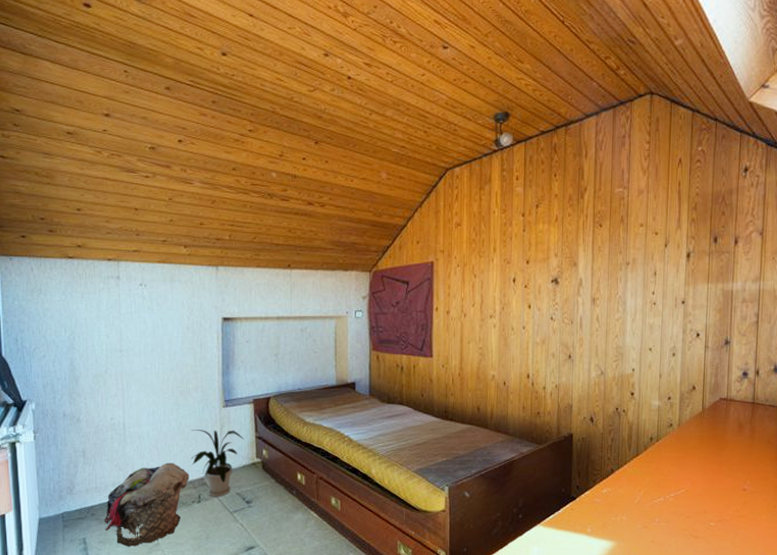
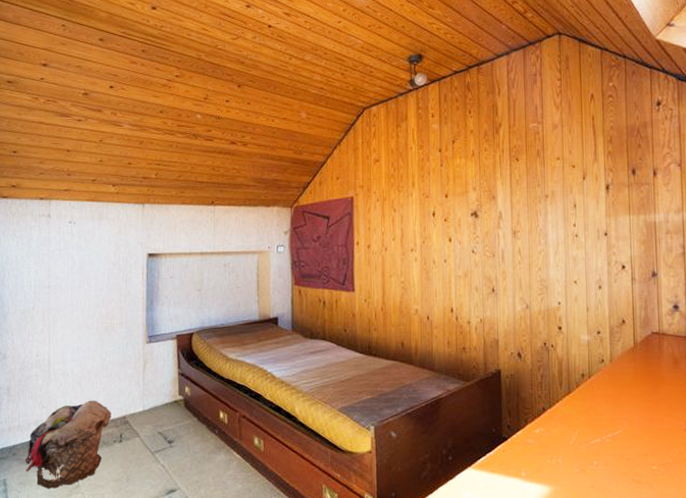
house plant: present [191,430,244,497] -> none [114,366,167,437]

